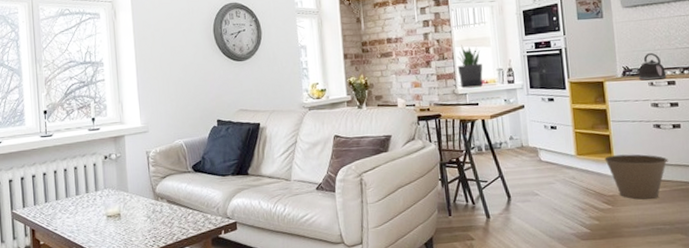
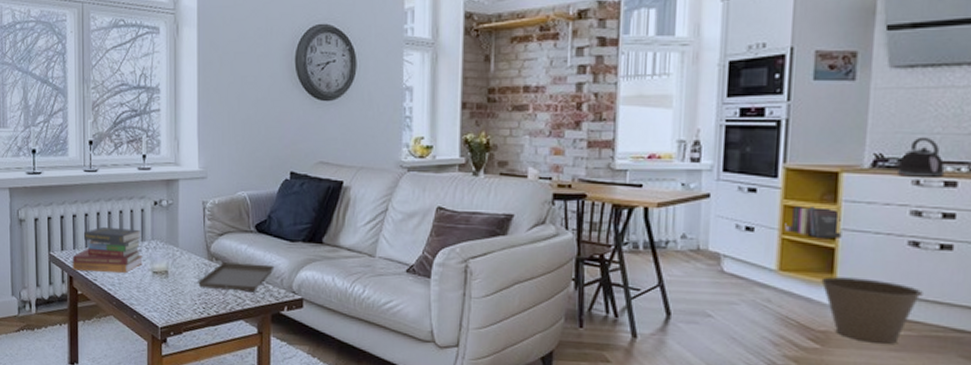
books: none [33,181,98,225] -> present [72,226,143,274]
tray: none [147,197,211,225] -> present [198,262,275,292]
planter: present [457,45,483,89] -> none [618,103,657,163]
books: none [575,106,612,129] -> present [784,205,842,238]

